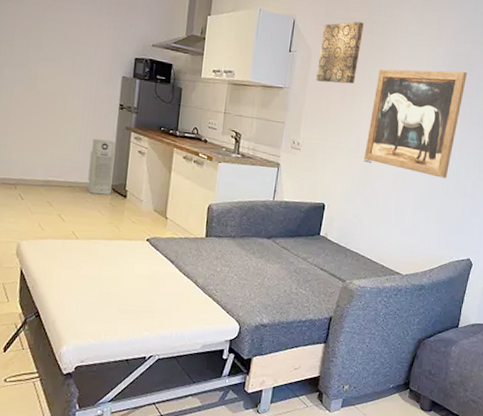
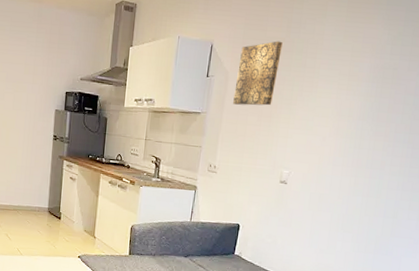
air purifier: present [88,138,115,195] -> none [29,167,51,217]
wall art: present [364,69,467,178] -> none [280,85,393,198]

